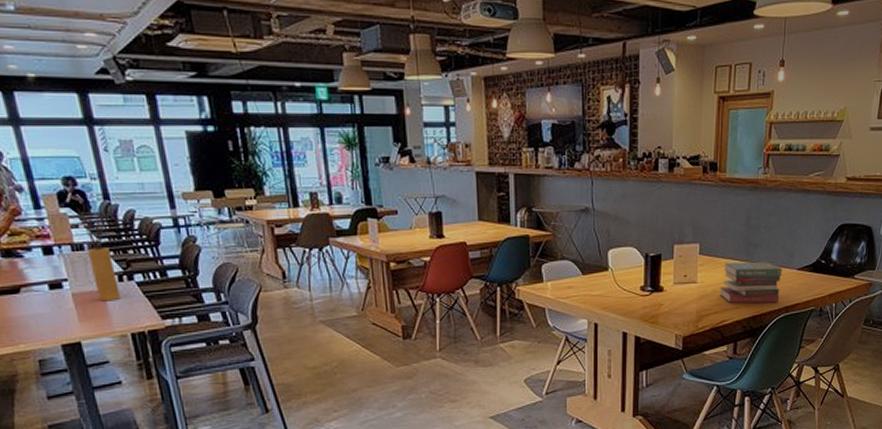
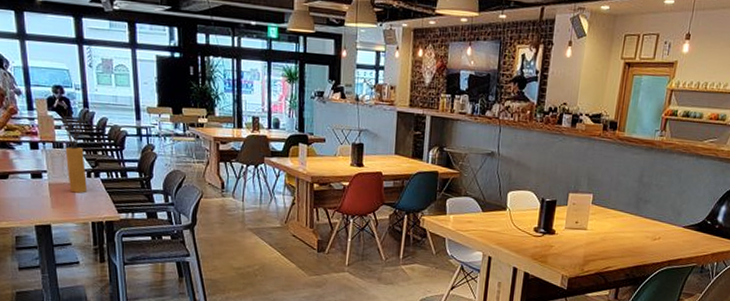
books: present [719,261,782,304] -> none [607,214,669,256]

